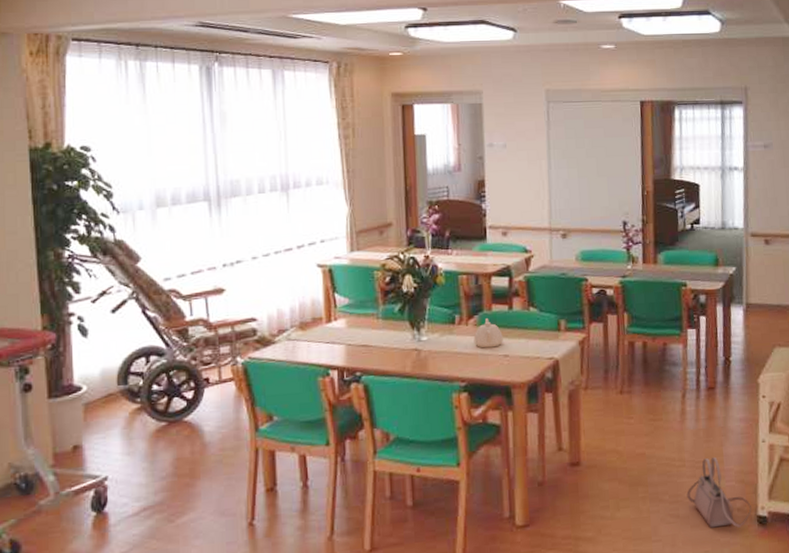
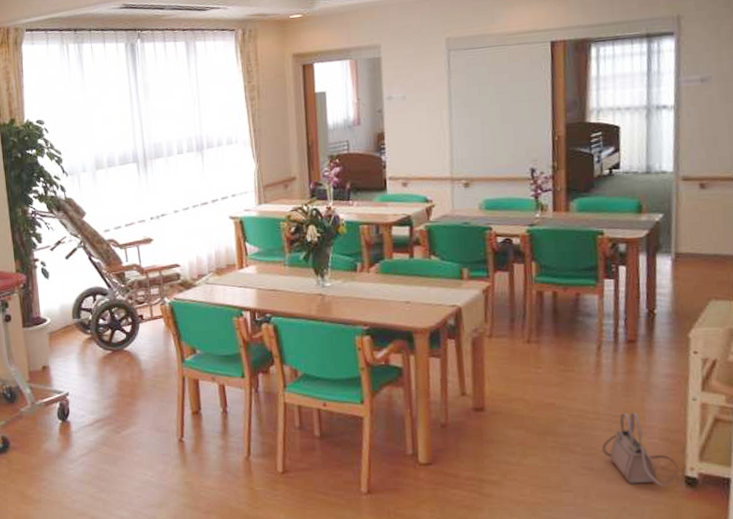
teapot: present [473,317,503,349] -> none [375,265,404,295]

